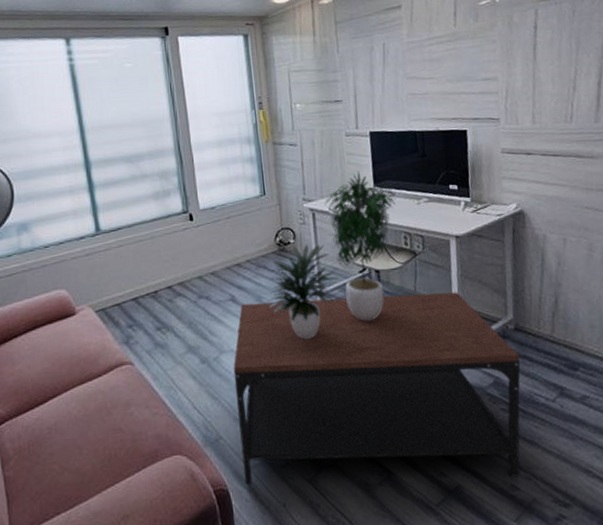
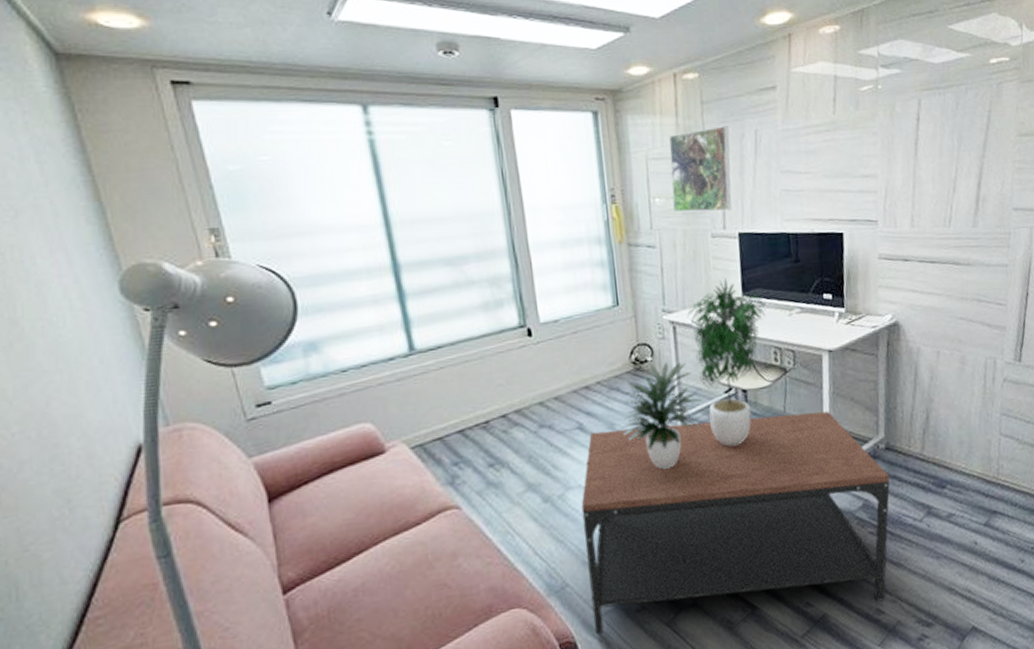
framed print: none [308,41,363,115] -> present [669,126,732,213]

